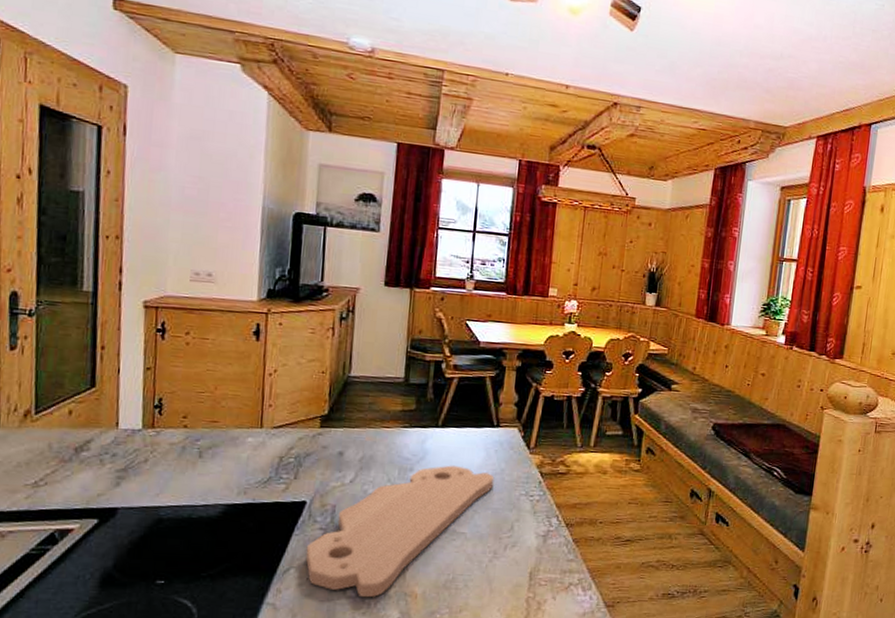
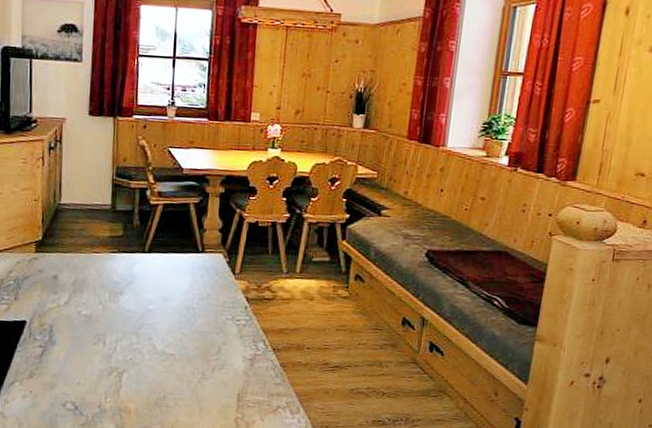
cutting board: present [305,465,495,598] -> none [28,289,201,411]

